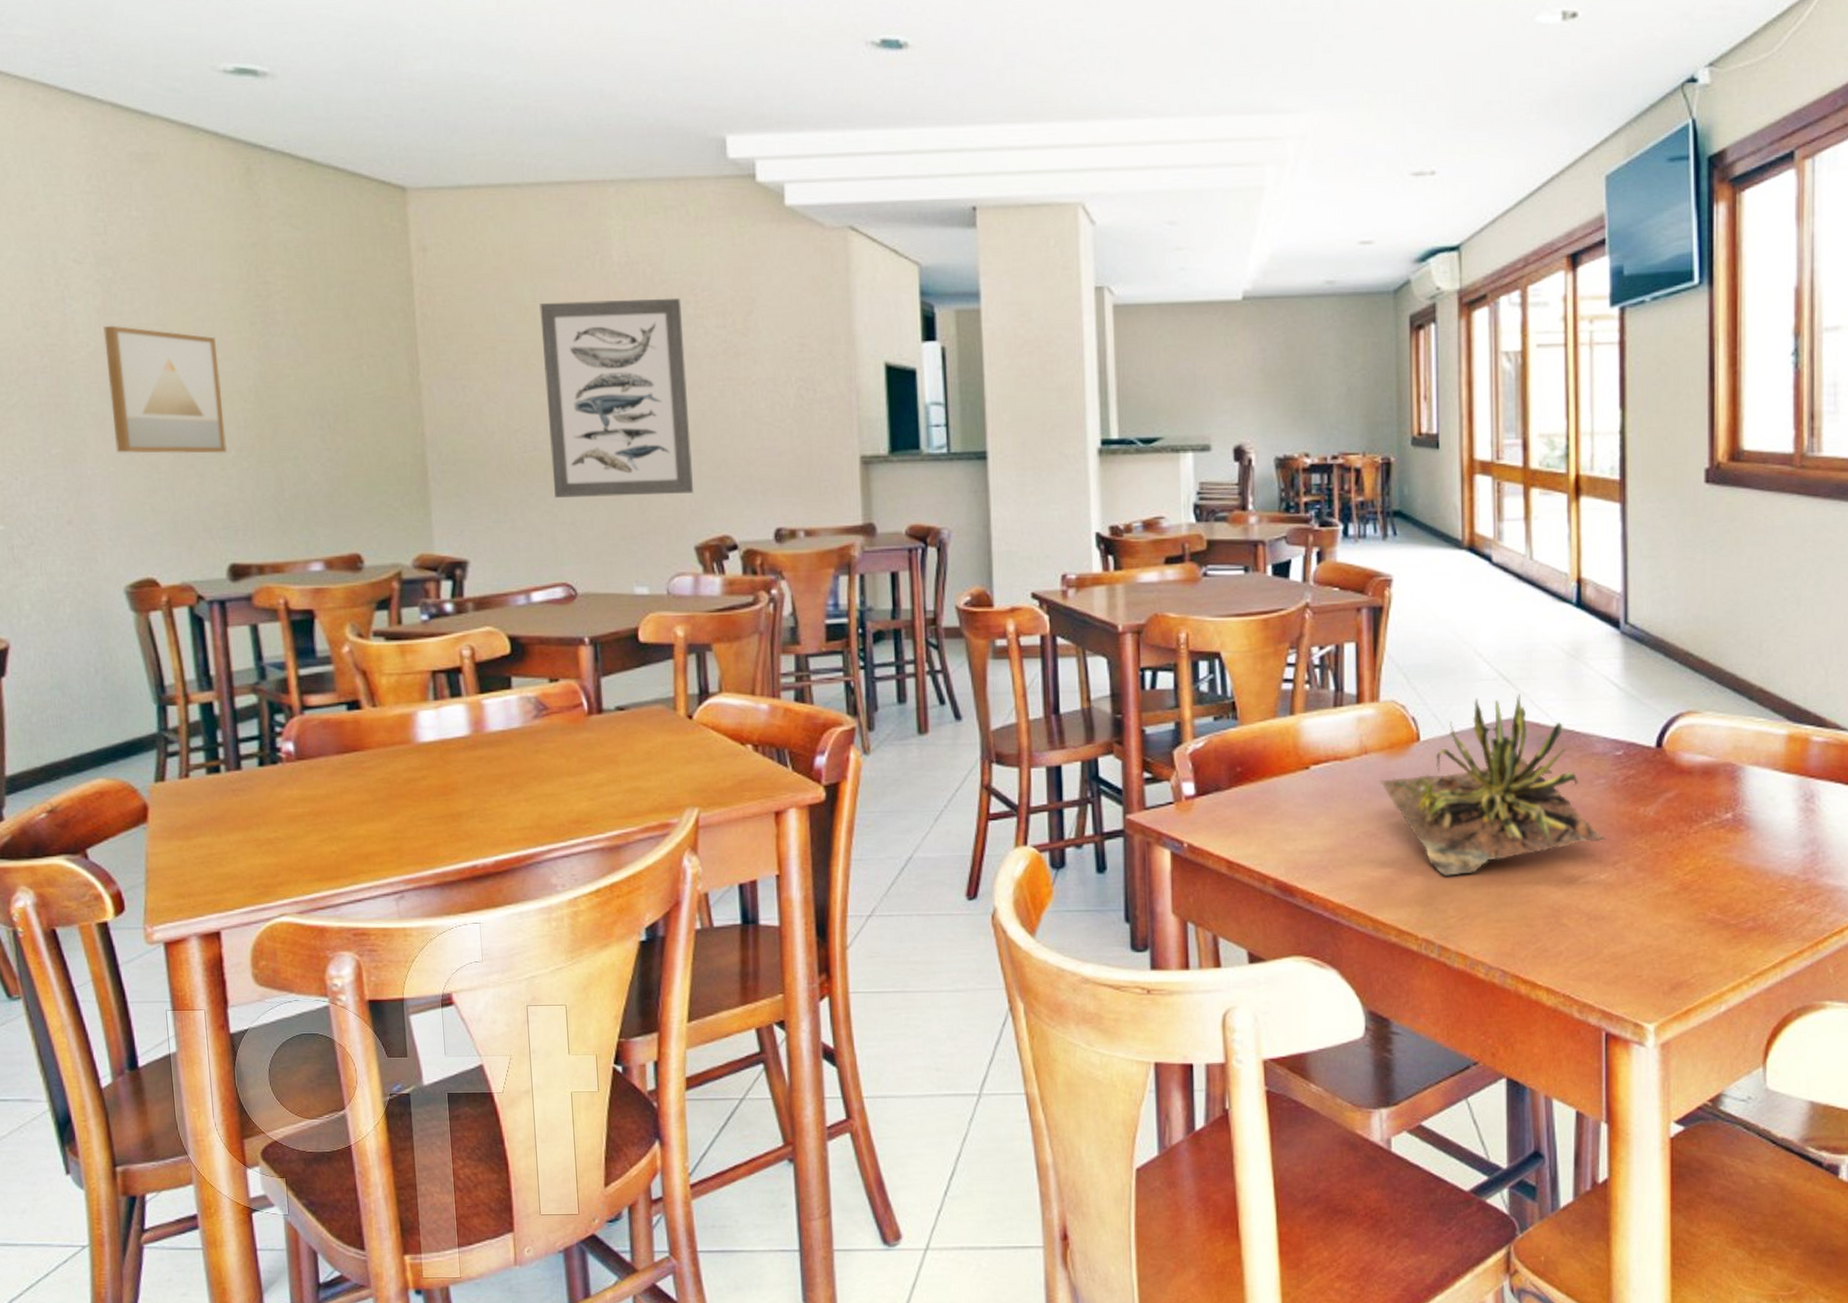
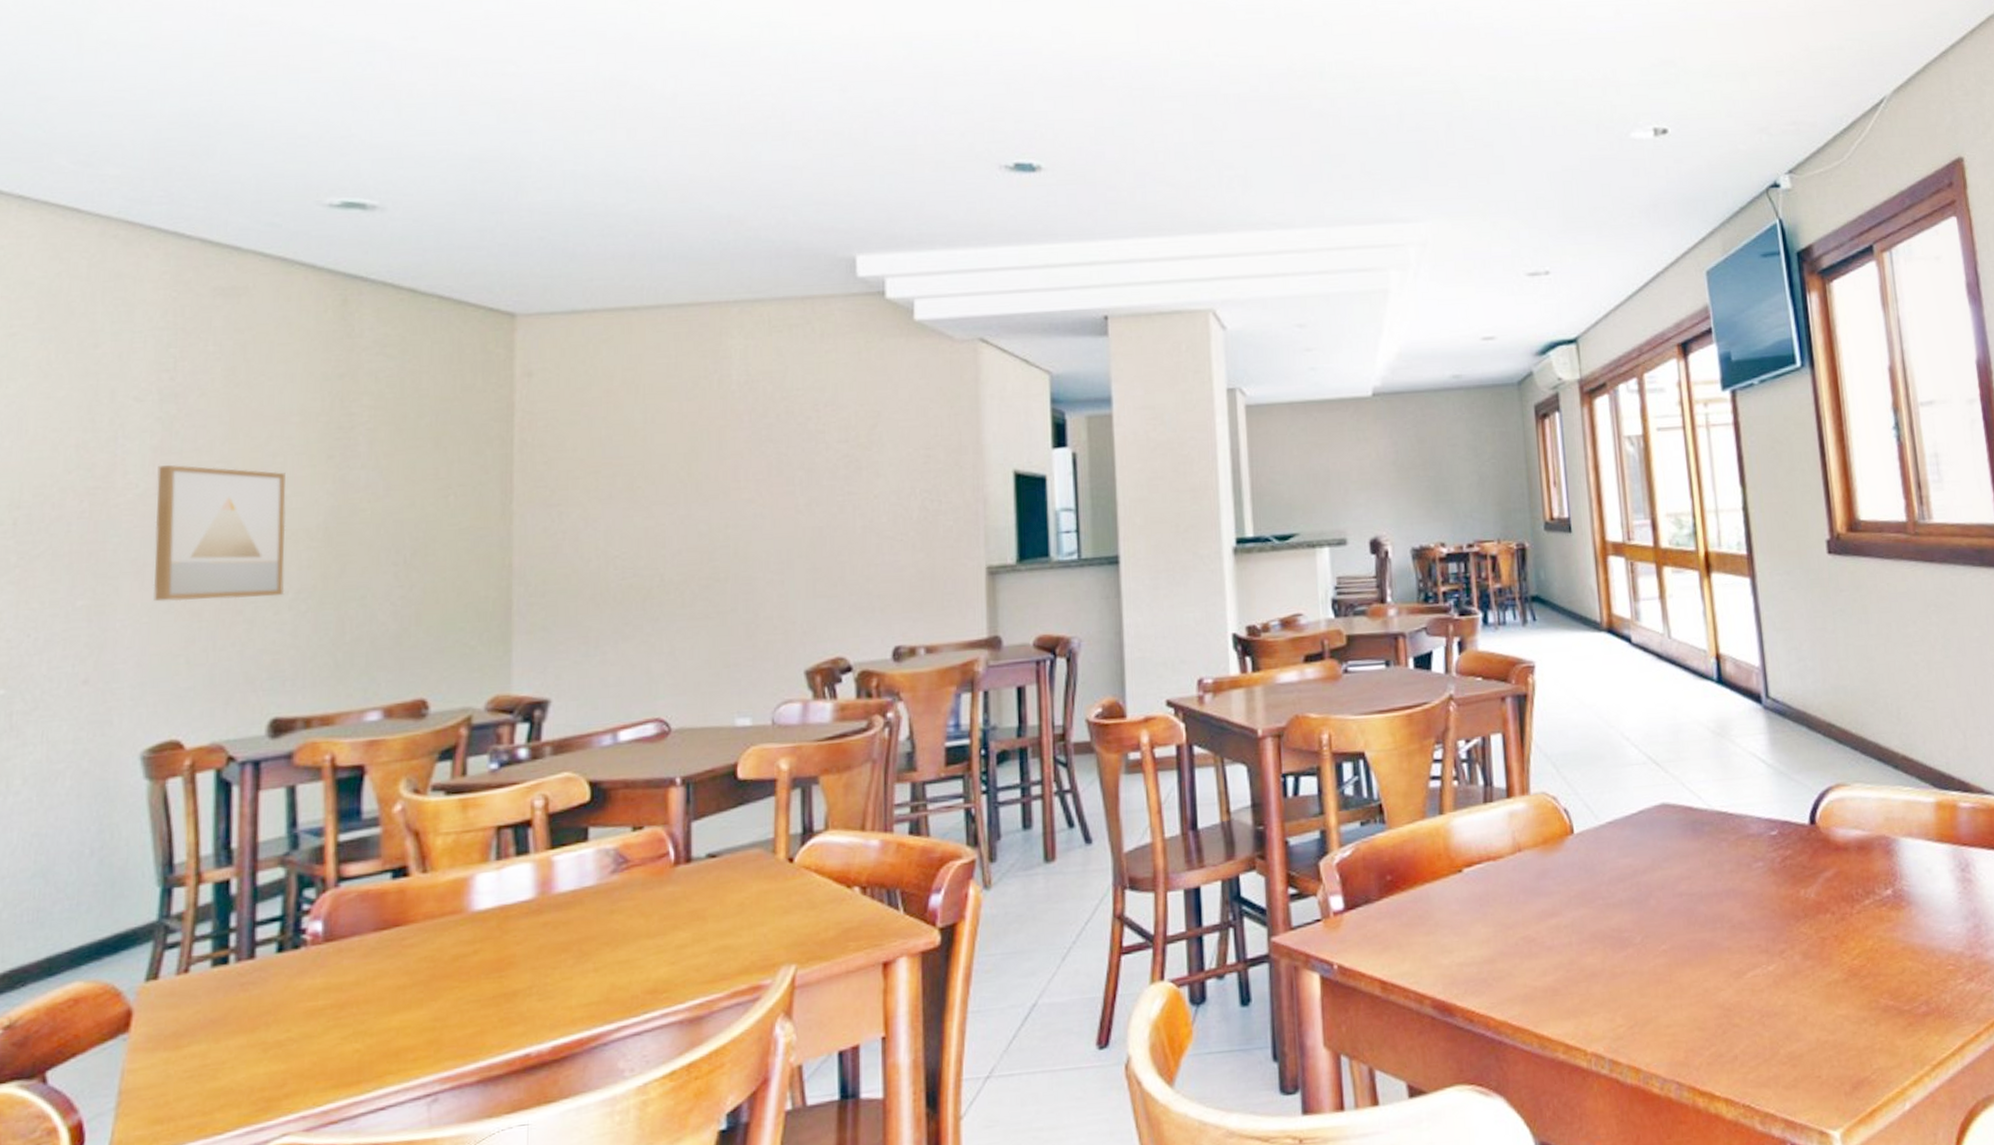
wall art: present [539,298,694,498] -> none [650,414,807,626]
succulent plant: present [1379,694,1607,876] -> none [1535,777,1771,980]

